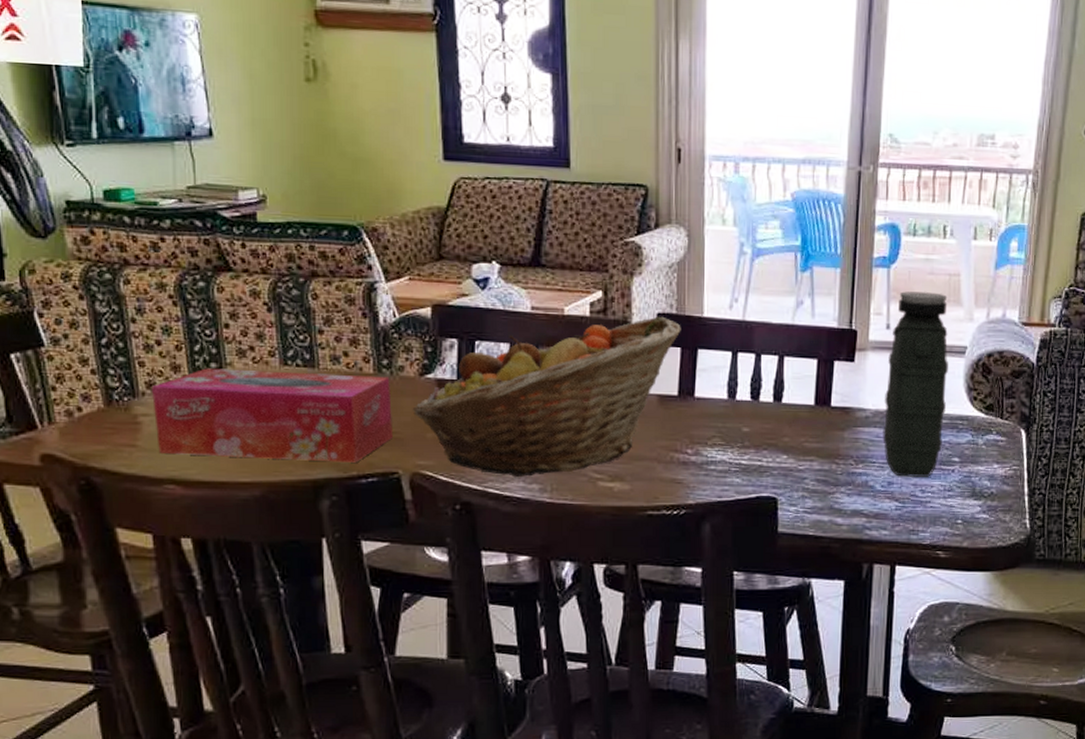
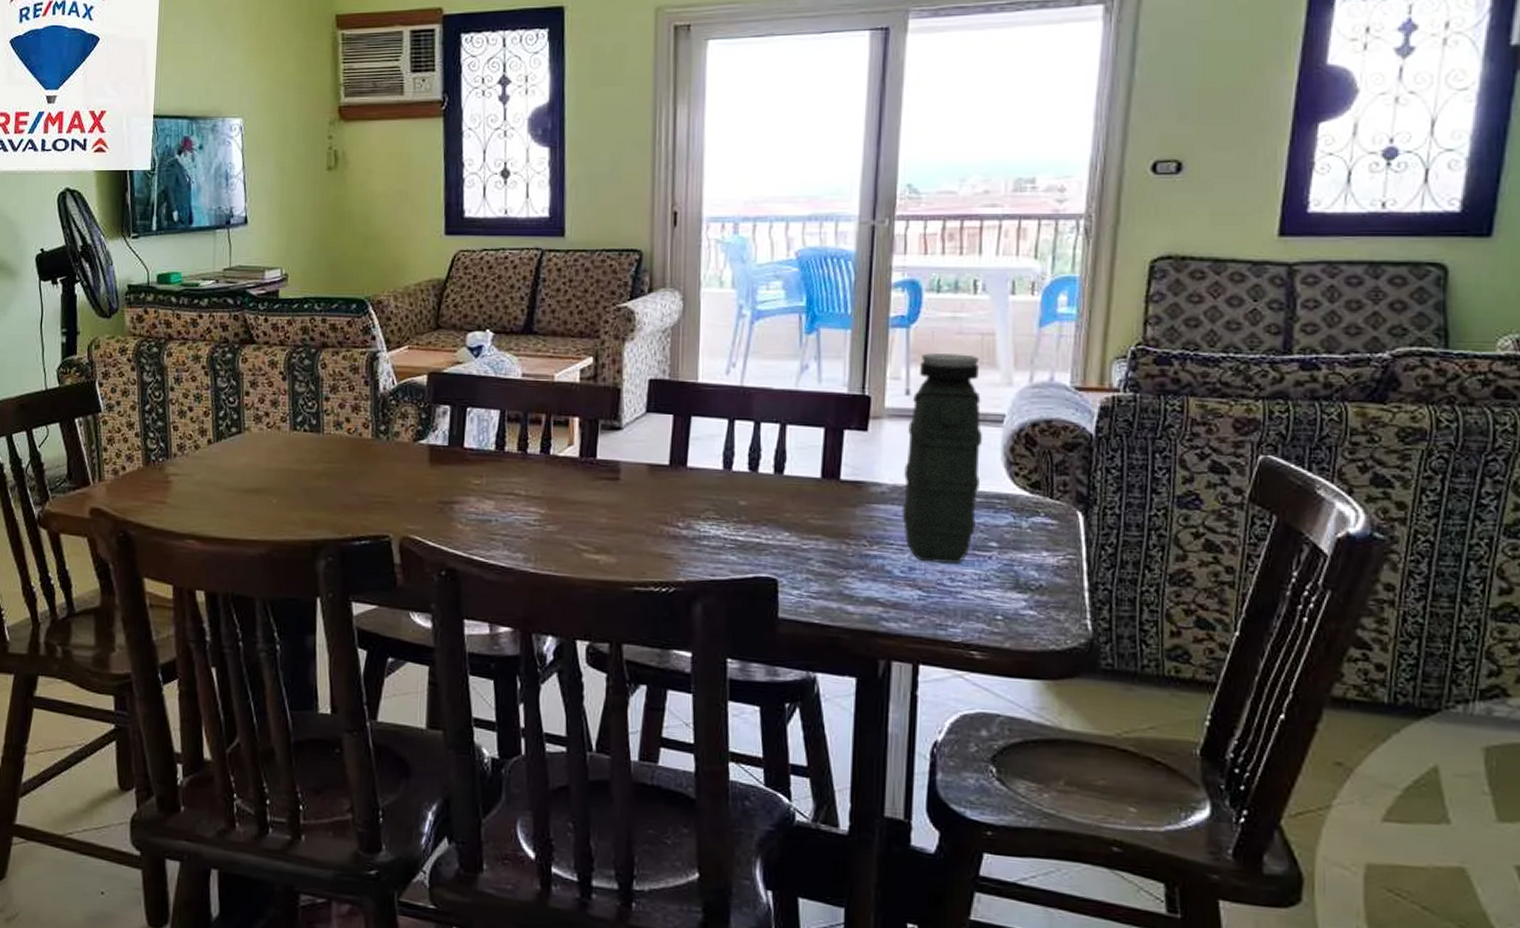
tissue box: present [152,368,394,463] -> none [182,432,387,525]
fruit basket: present [412,316,681,478] -> none [405,382,674,546]

